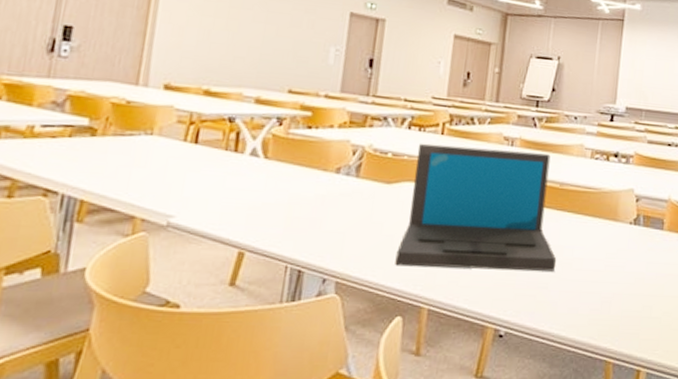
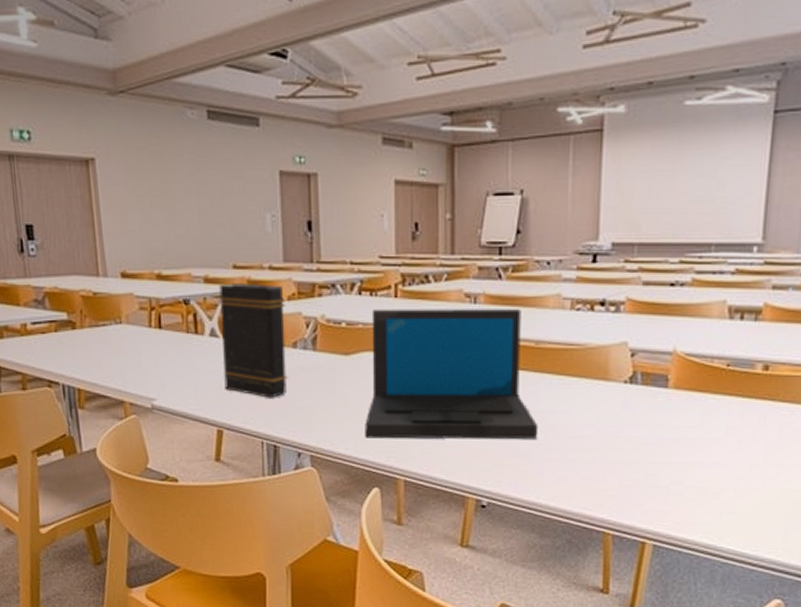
book: none [256,107,336,222] -> present [219,283,288,398]

